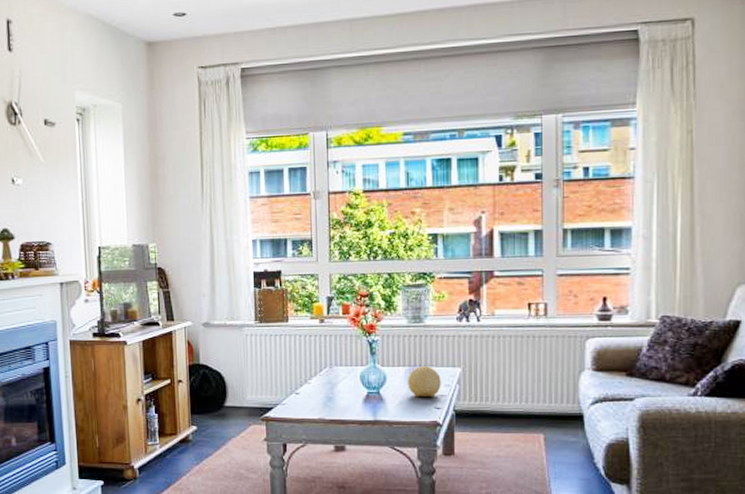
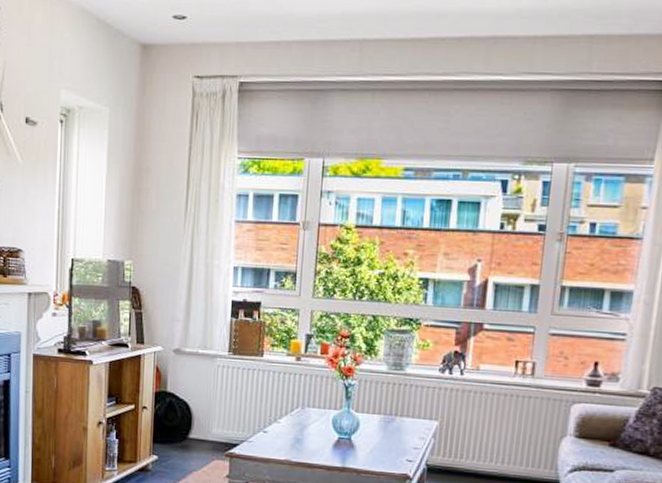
decorative ball: present [407,365,441,398] -> none [381,415,416,449]

